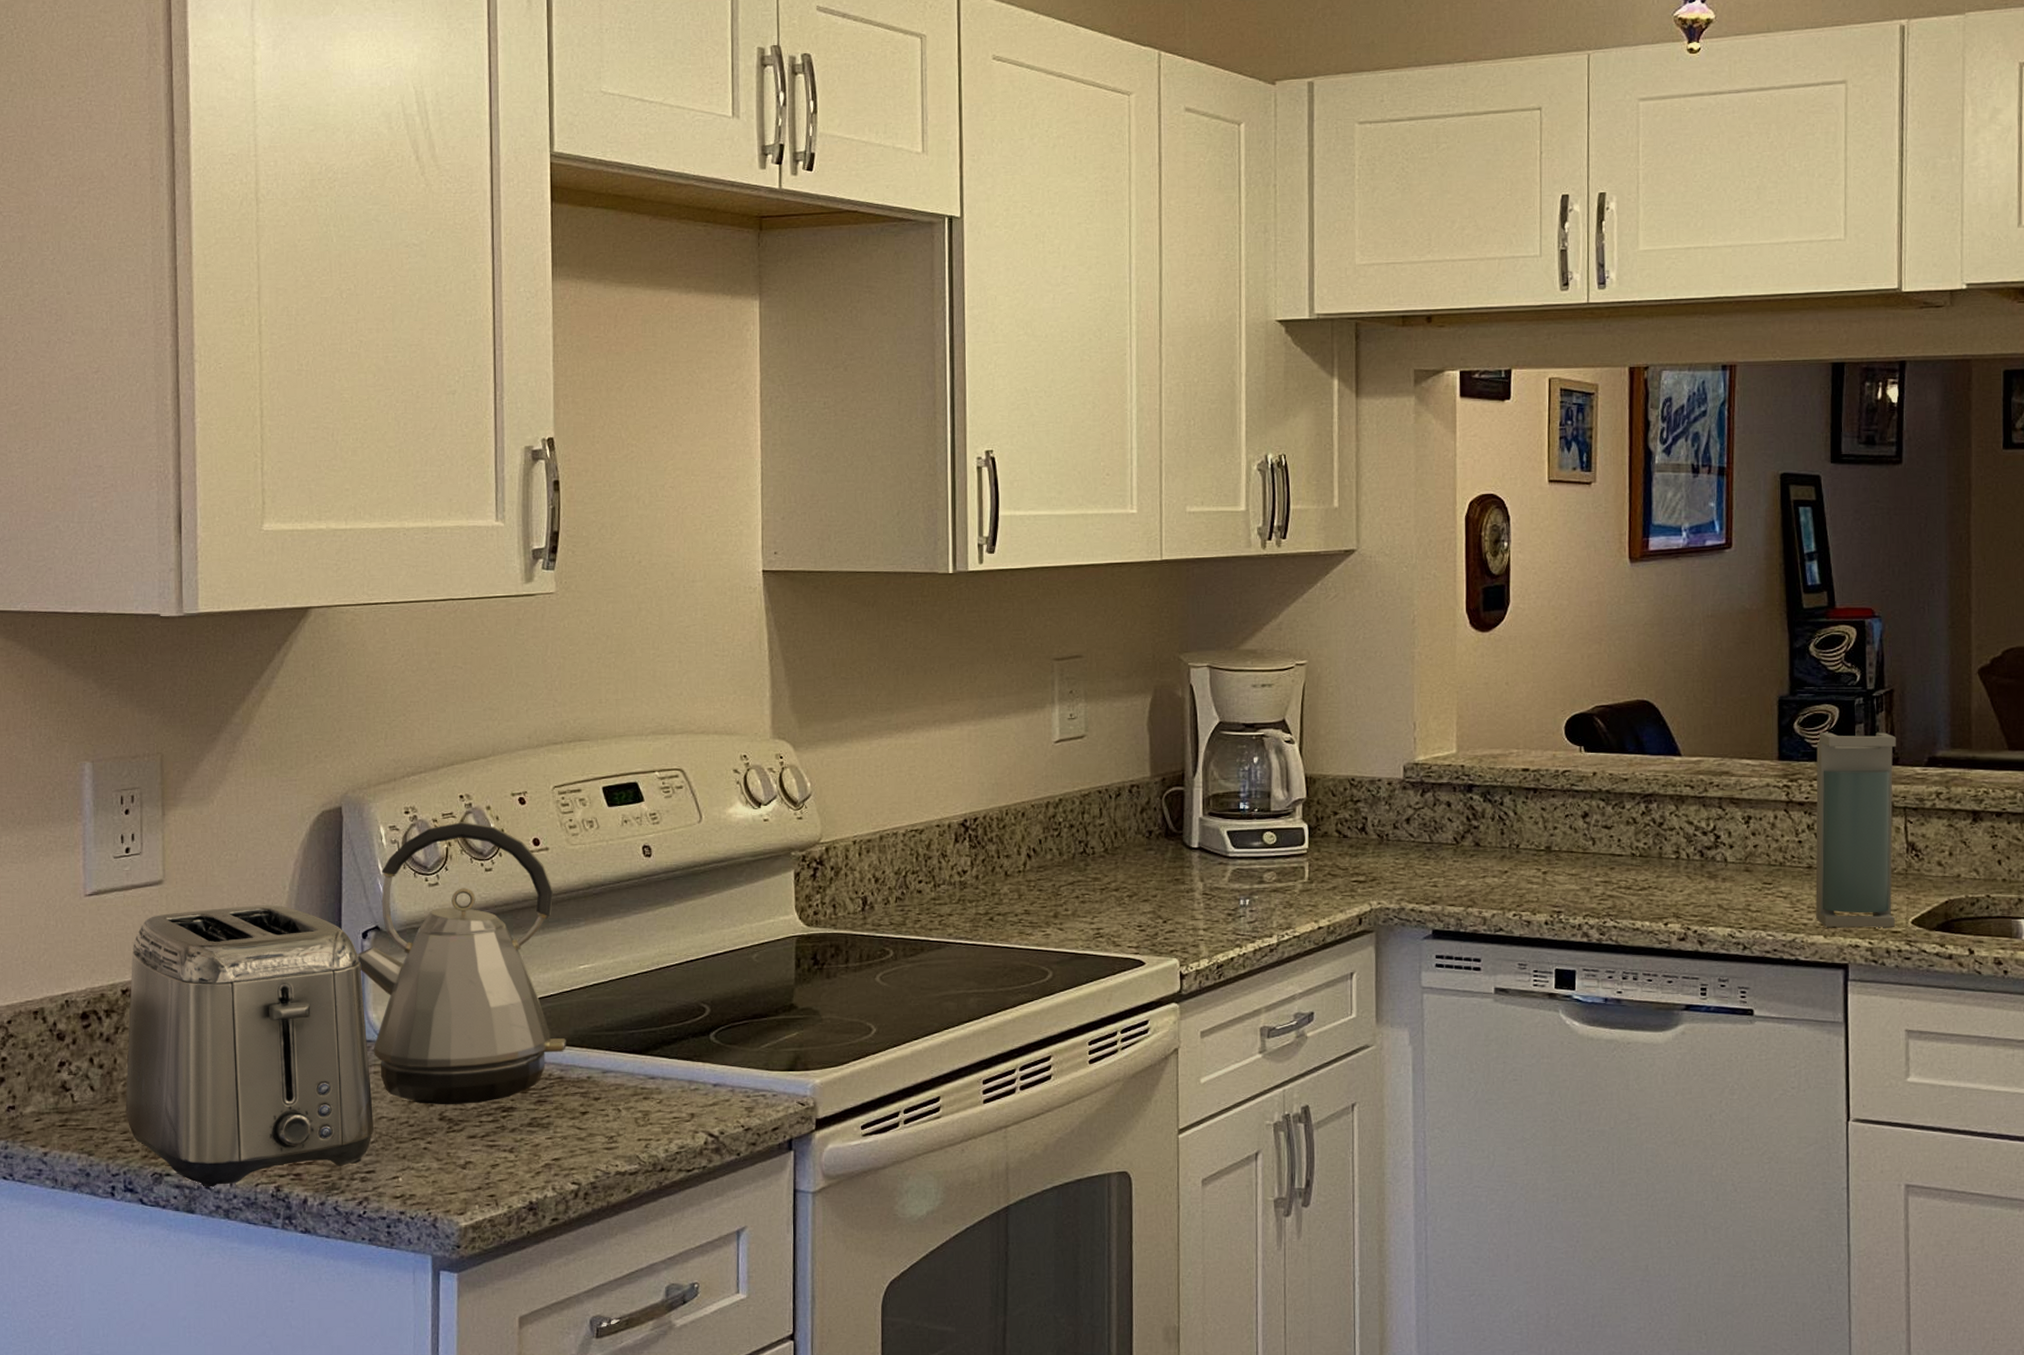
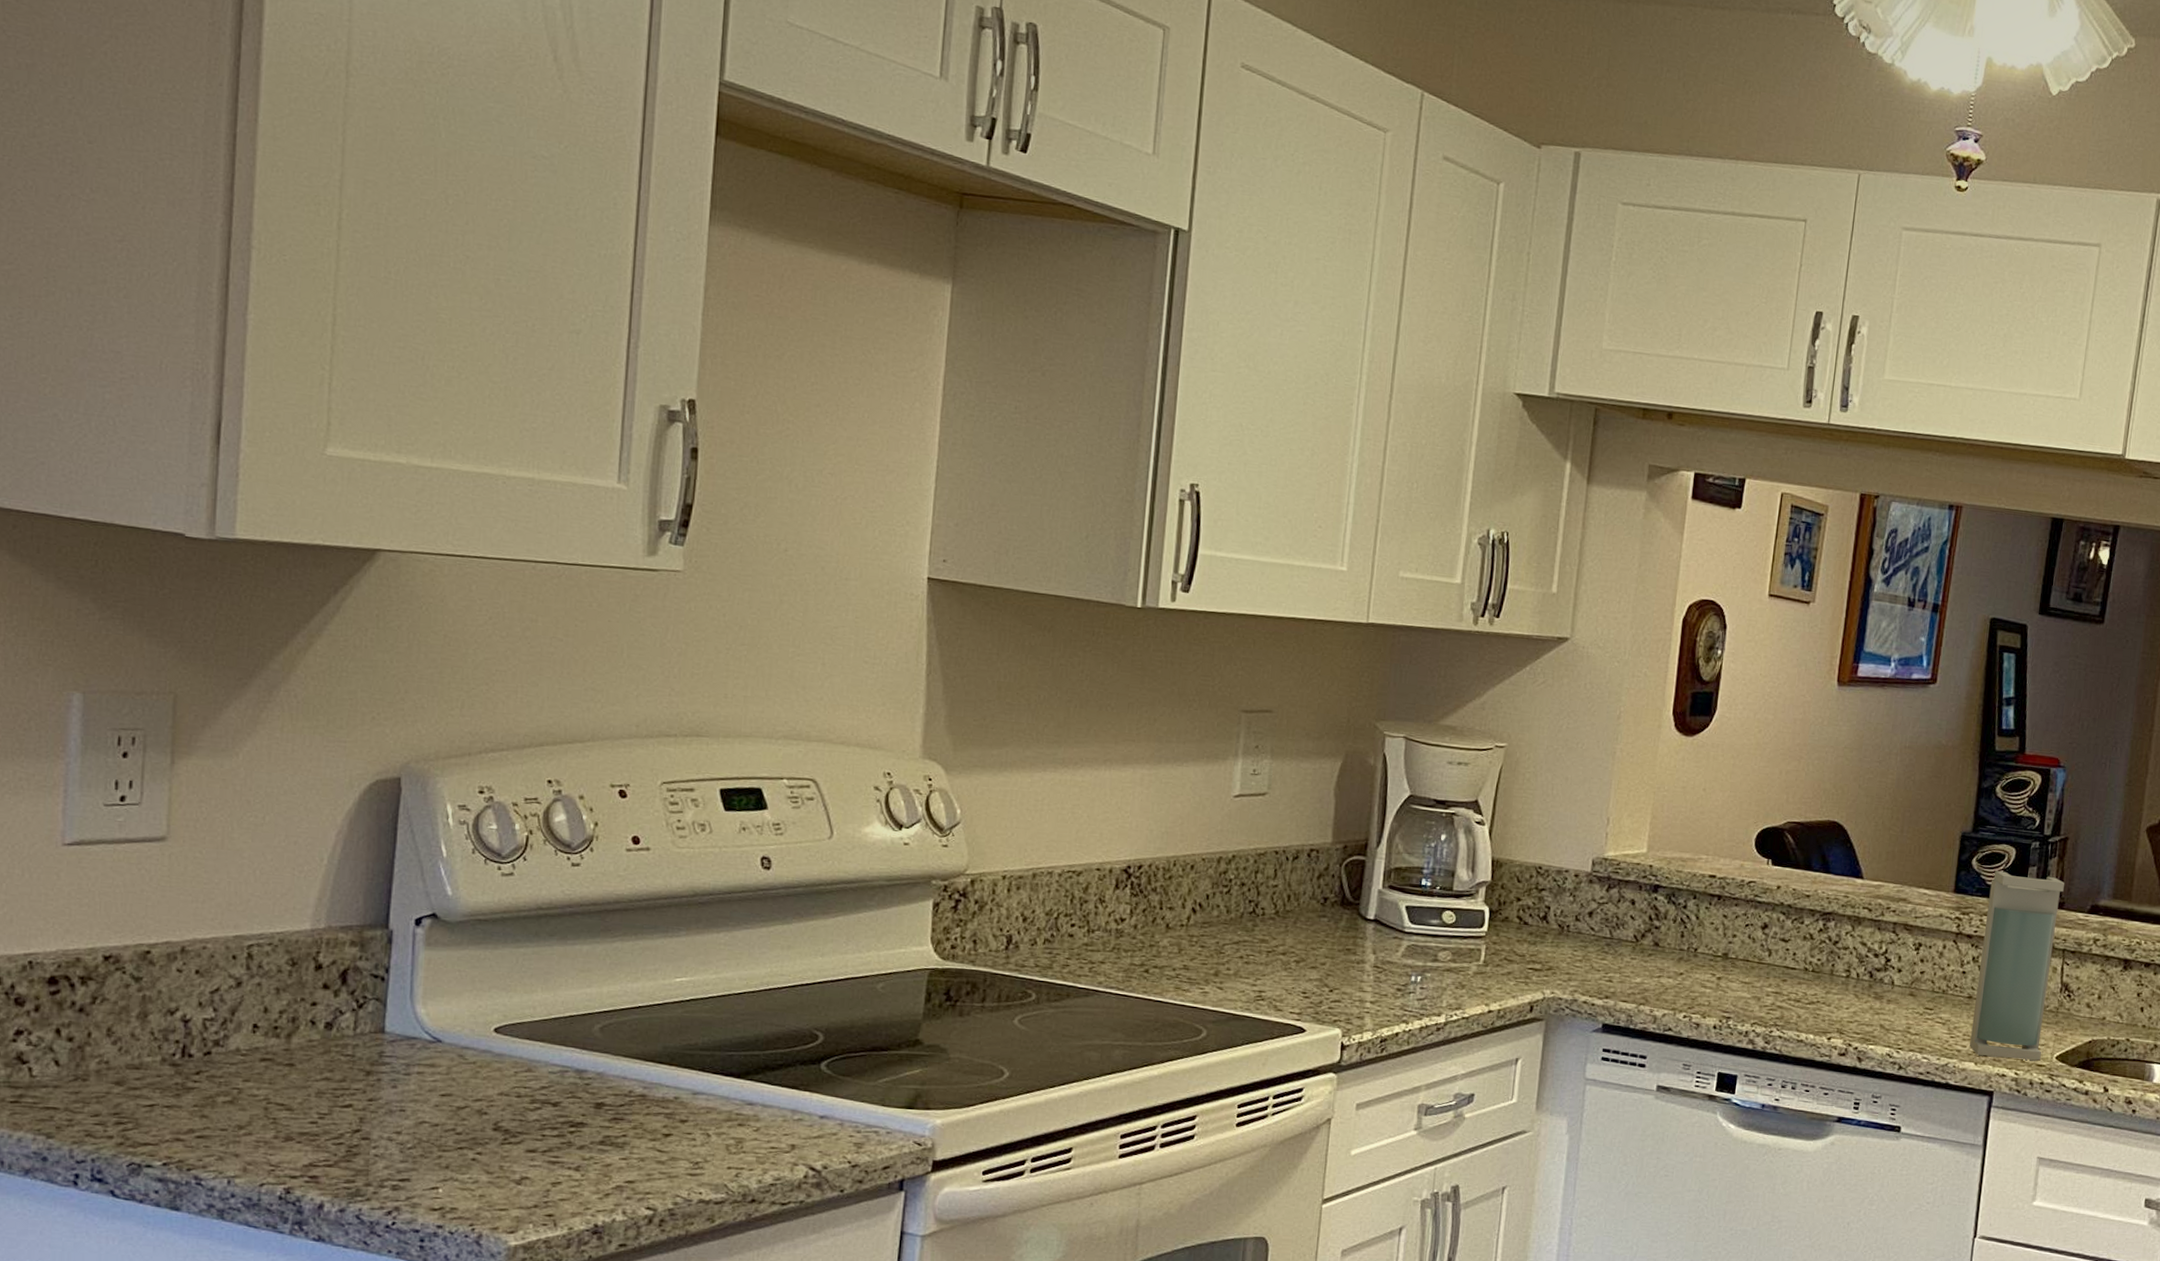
toaster: present [125,905,375,1187] -> none [98,874,413,1184]
kettle: present [357,822,566,1105] -> none [407,809,653,1116]

